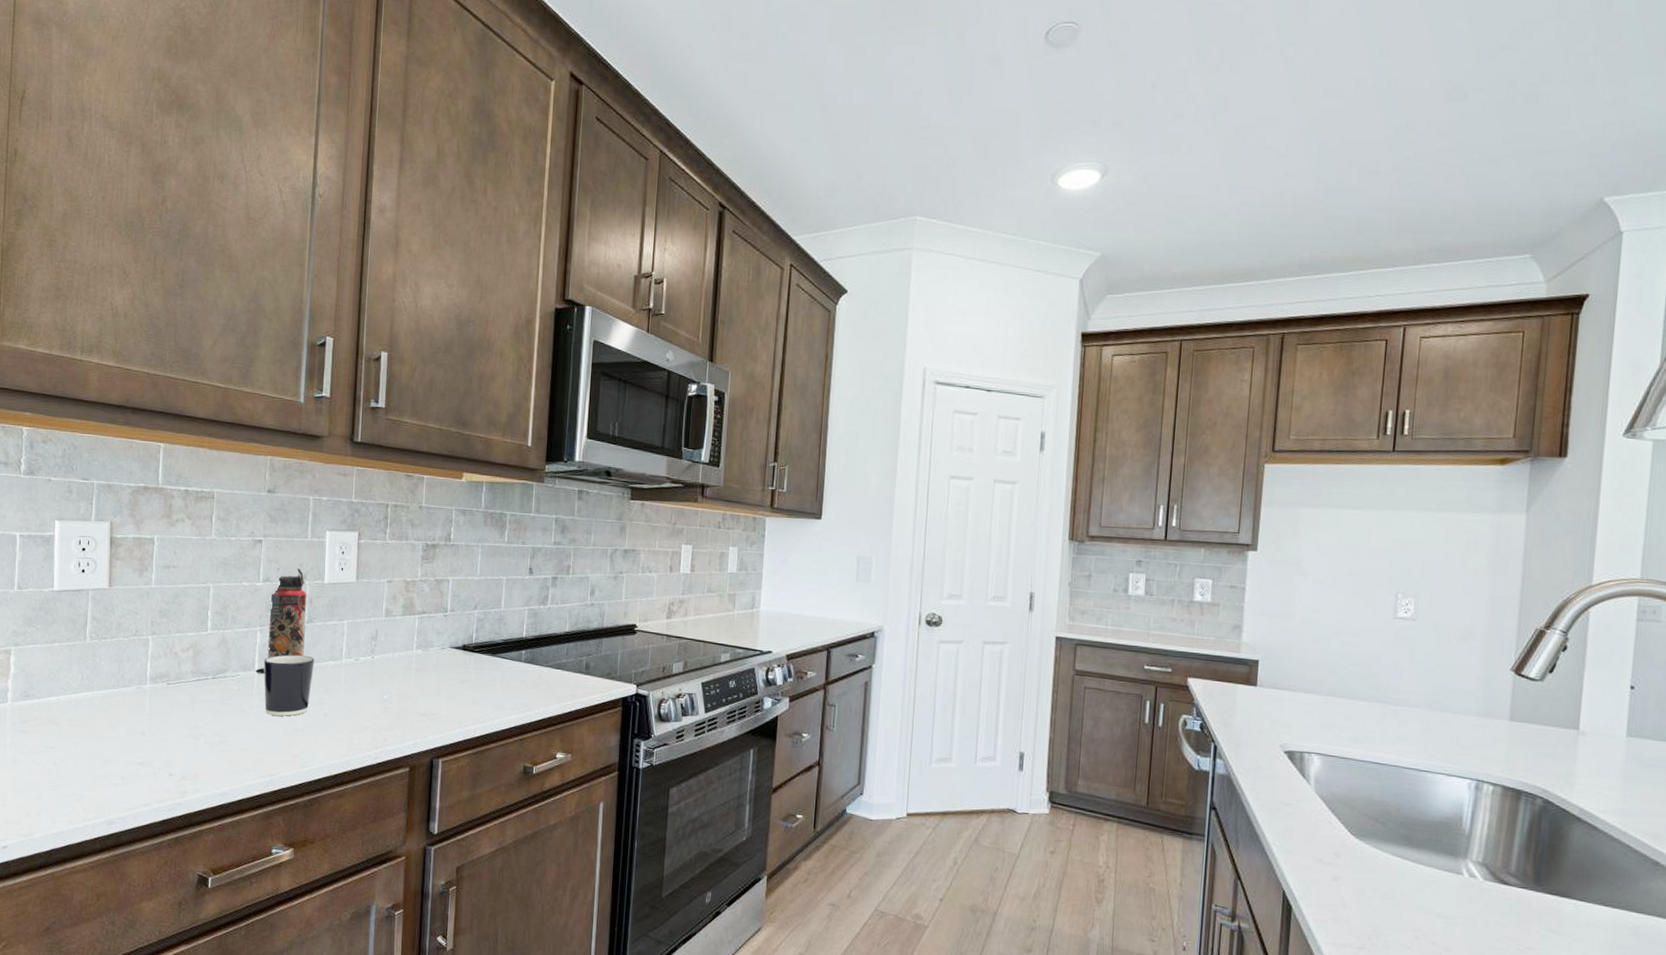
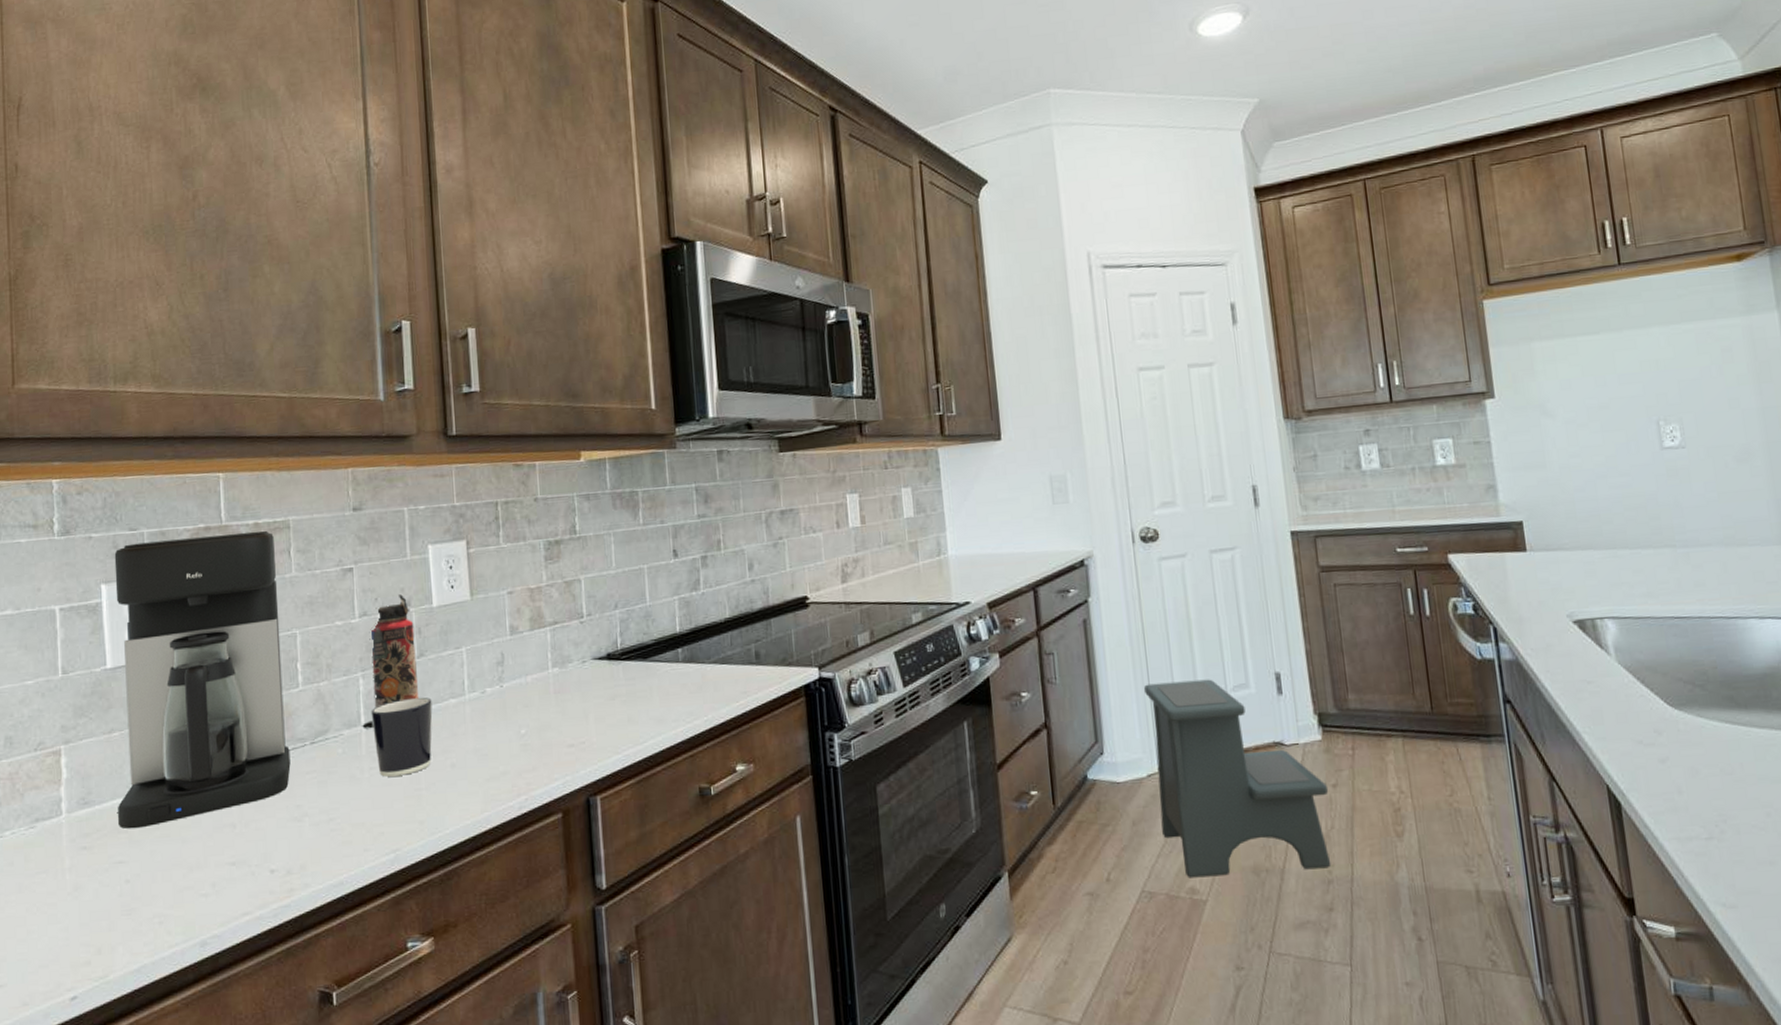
coffee maker: none [52,490,200,723] -> present [114,530,291,830]
step stool: none [901,743,1047,918] -> present [1143,679,1332,878]

